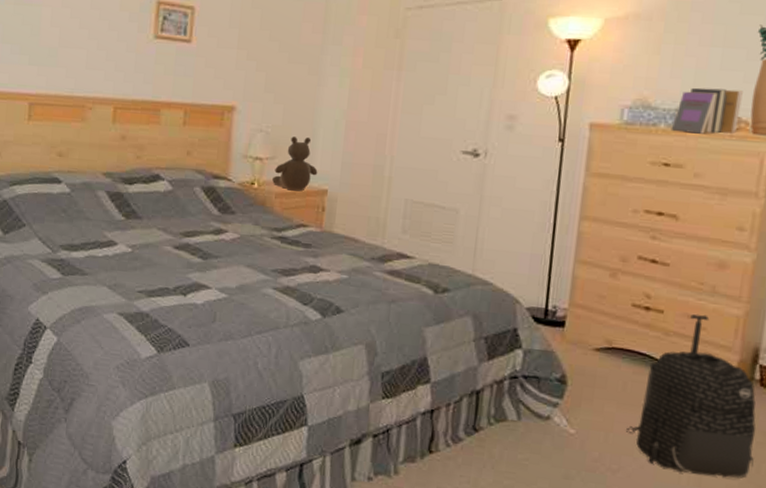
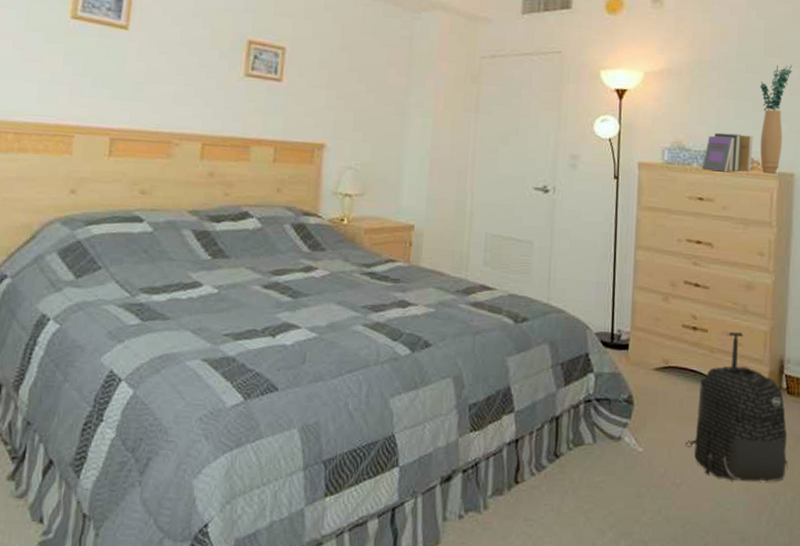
teddy bear: present [272,137,318,191] -> none [361,174,405,227]

